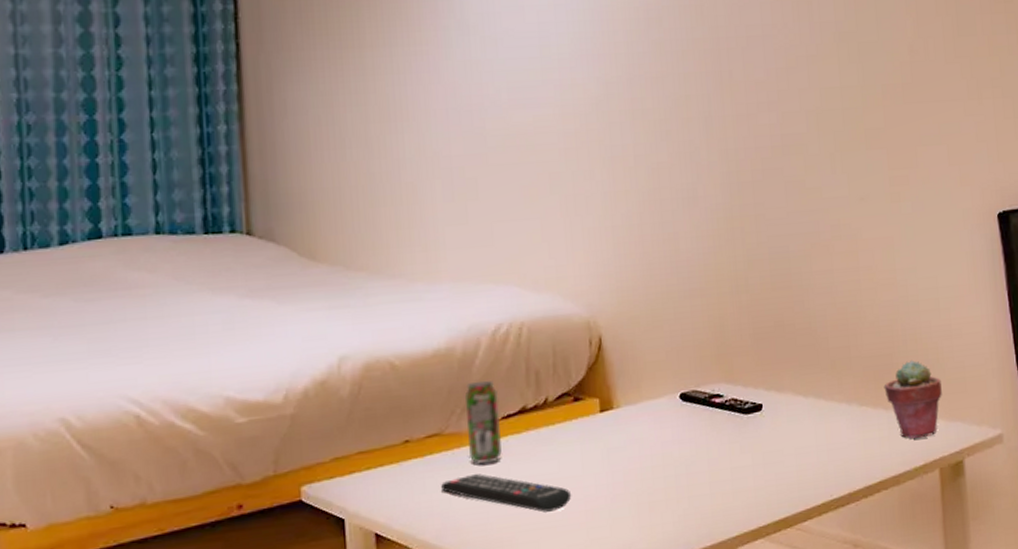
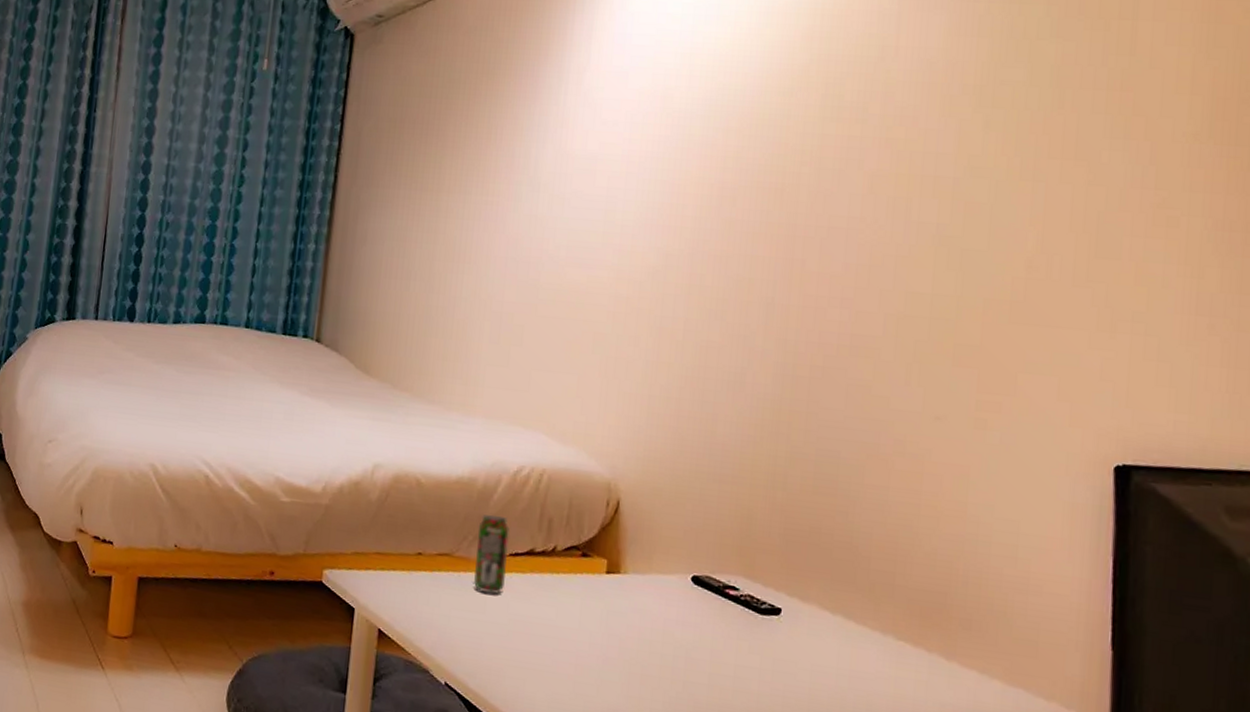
remote control: present [440,474,572,513] -> none [442,599,565,656]
potted succulent: present [884,359,942,439] -> none [930,605,1005,695]

